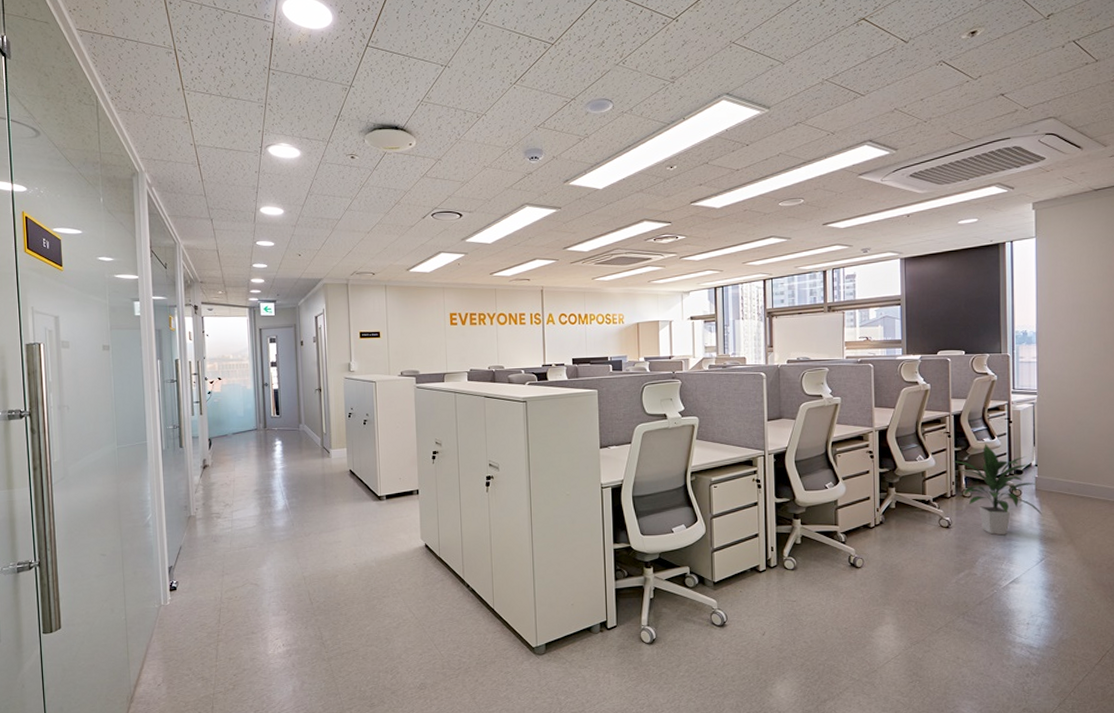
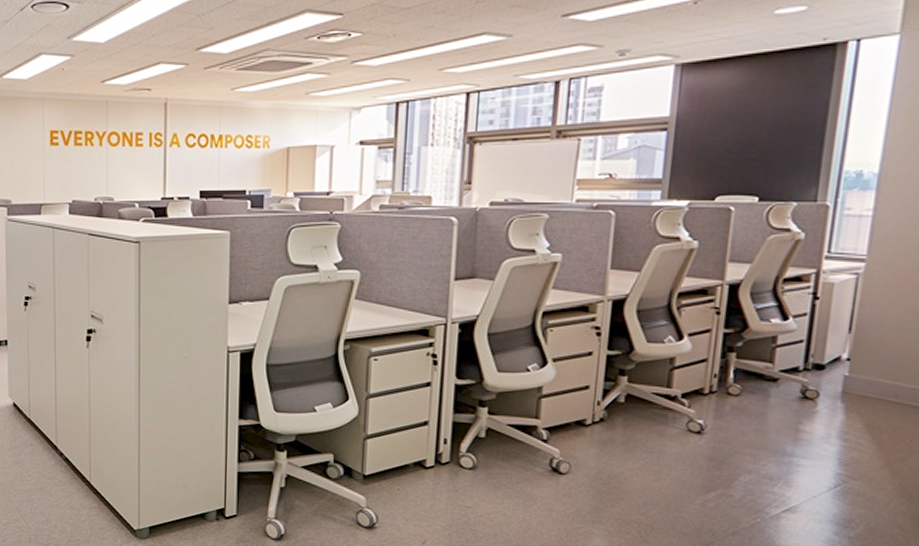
indoor plant: present [952,444,1043,535] -> none [718,326,848,450]

